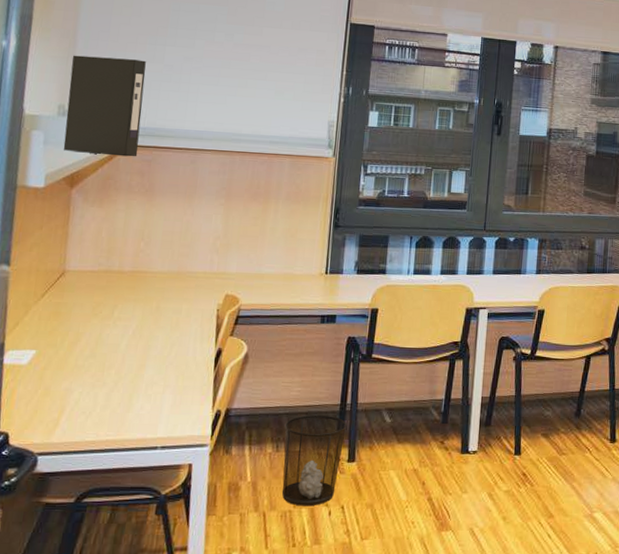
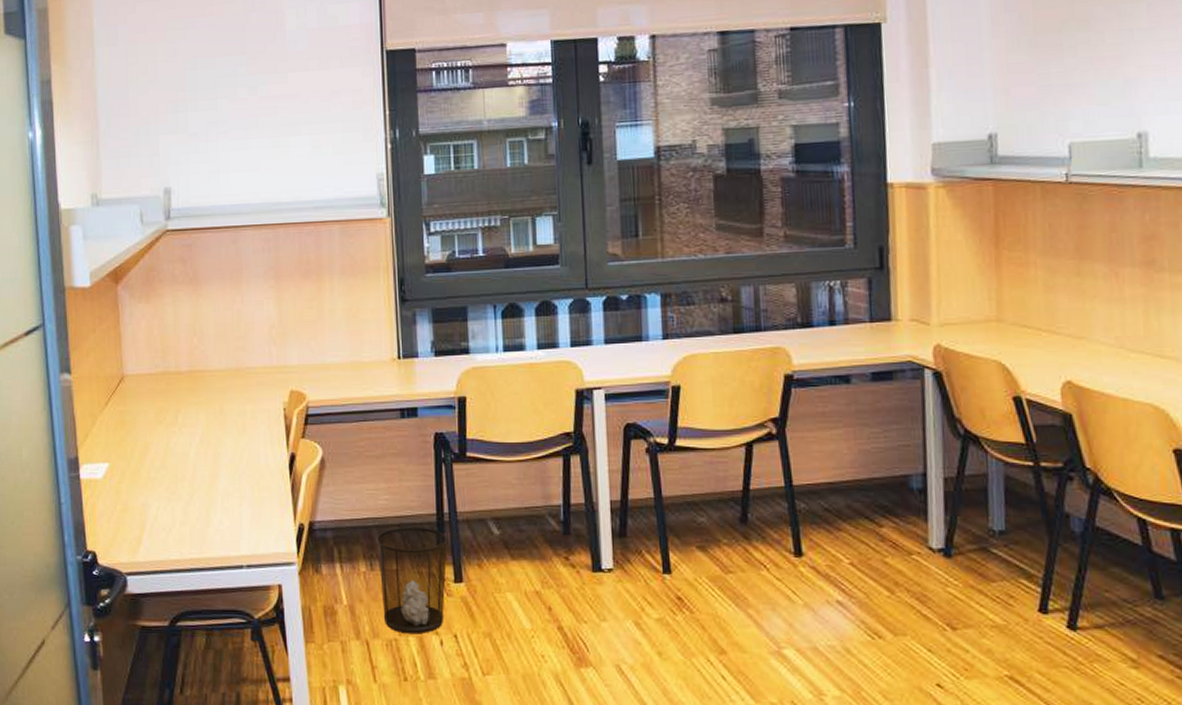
binder: present [63,55,146,157] -> none [96,132,176,245]

